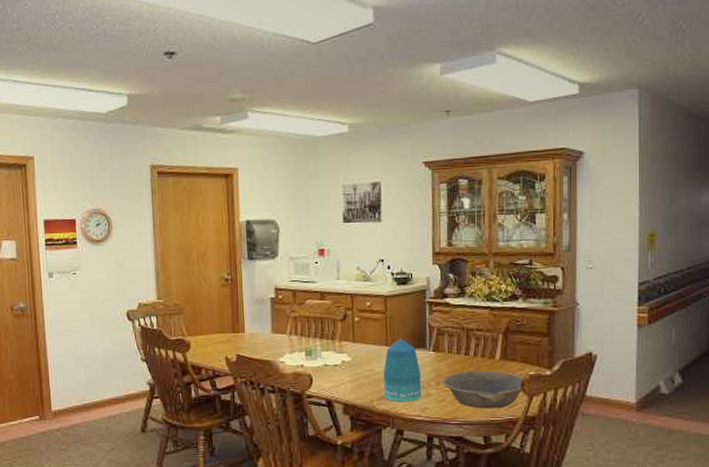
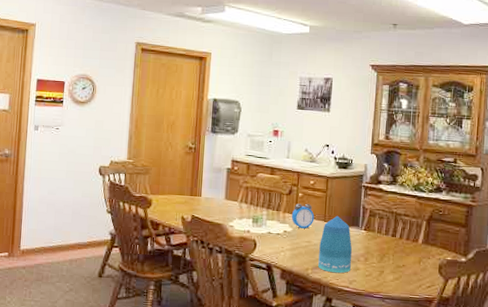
alarm clock: none [348,328,375,357] -> present [291,203,315,229]
bowl: present [442,370,525,409] -> none [370,251,442,287]

